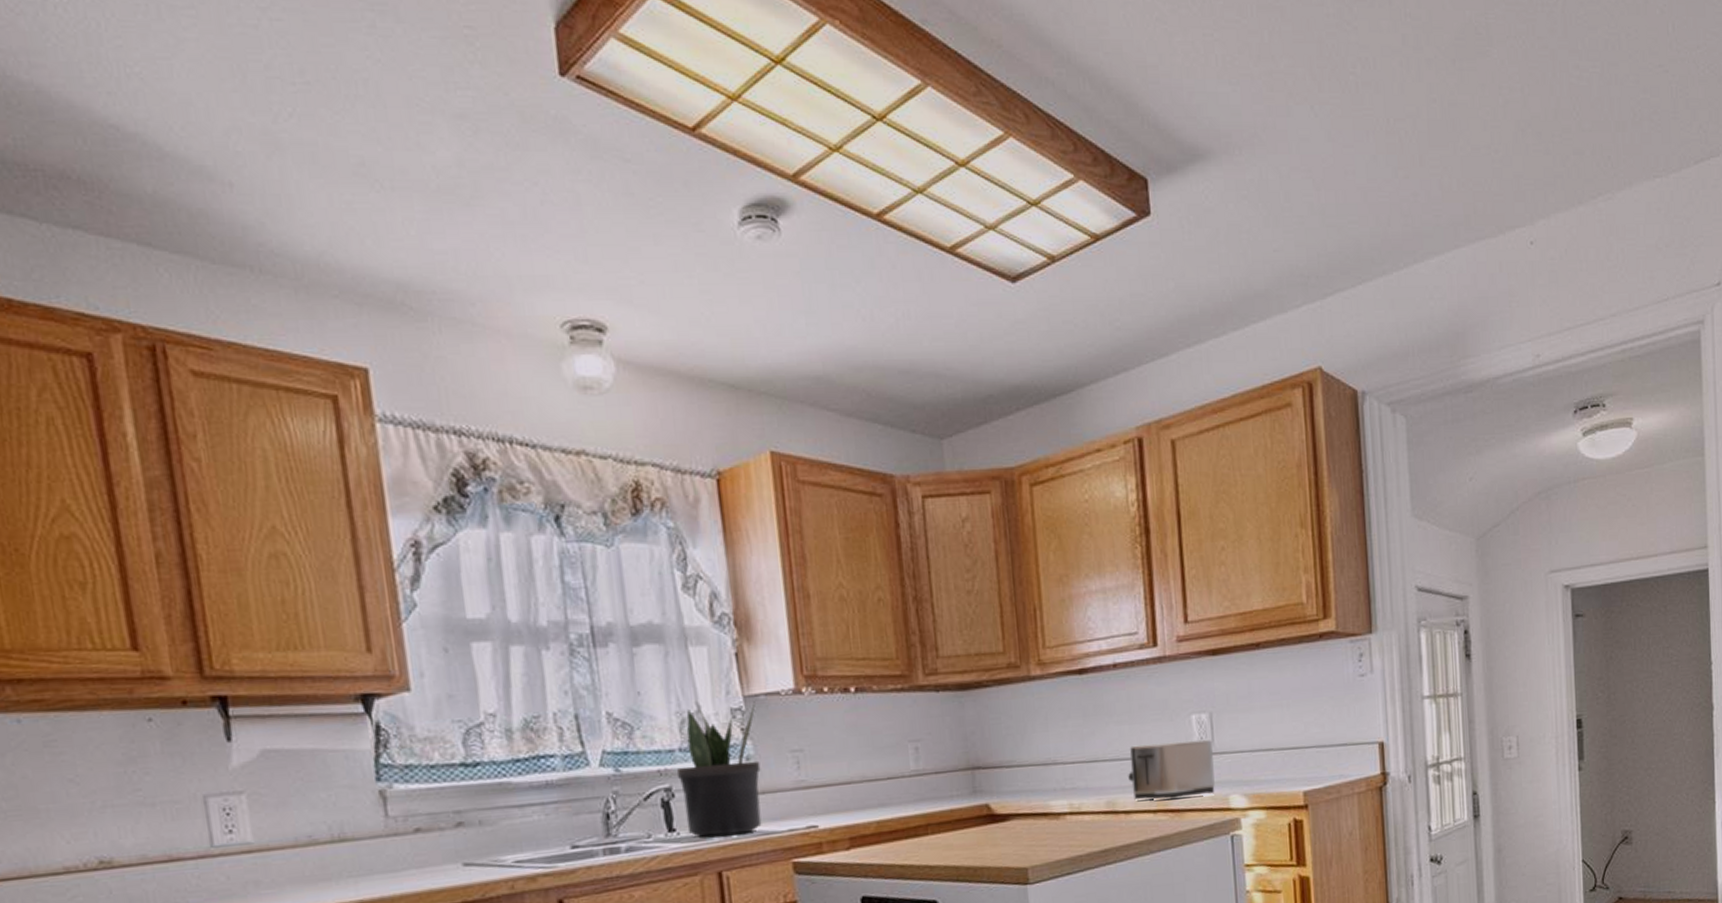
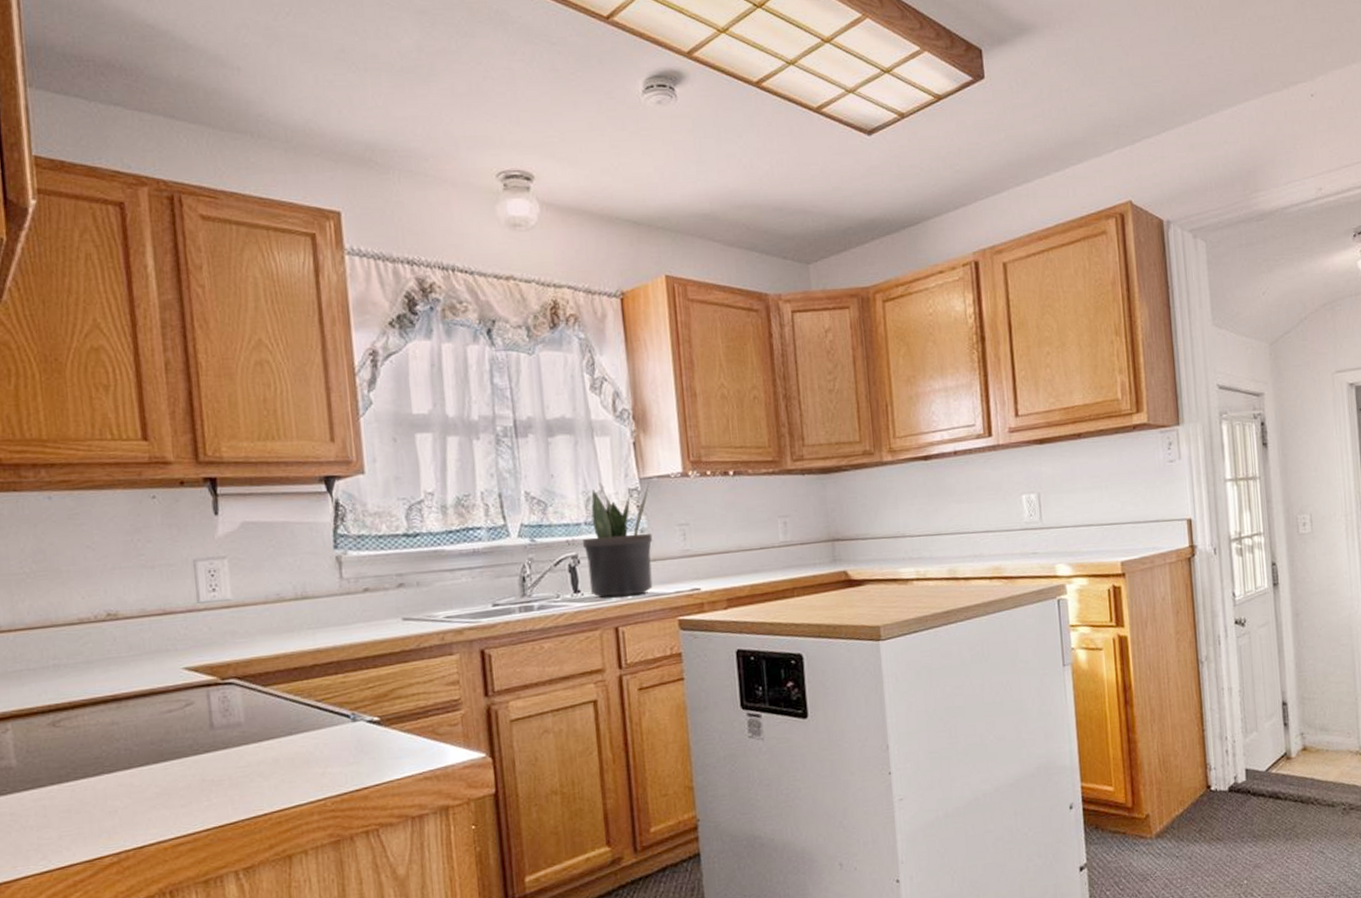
toaster: present [1128,739,1215,801] -> none [967,515,1043,569]

